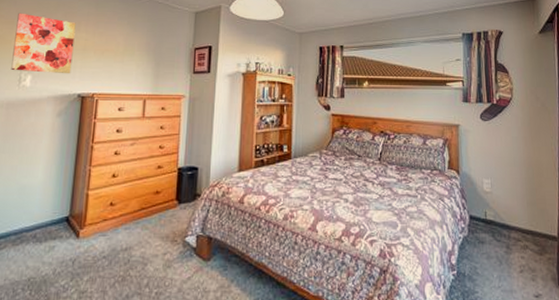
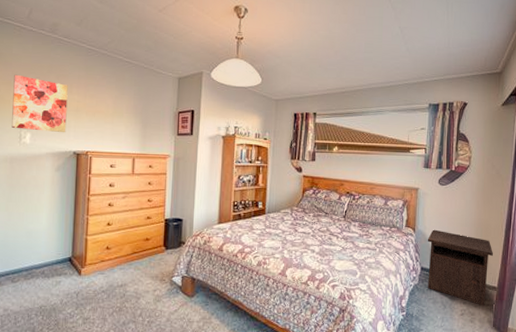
nightstand: none [473,171,550,261] -> present [427,229,494,306]

